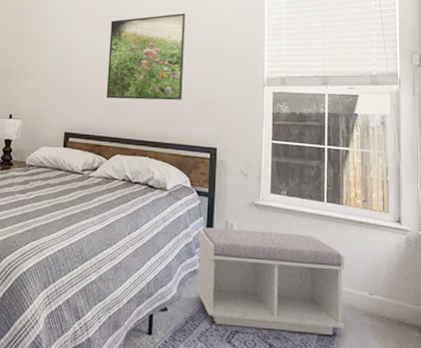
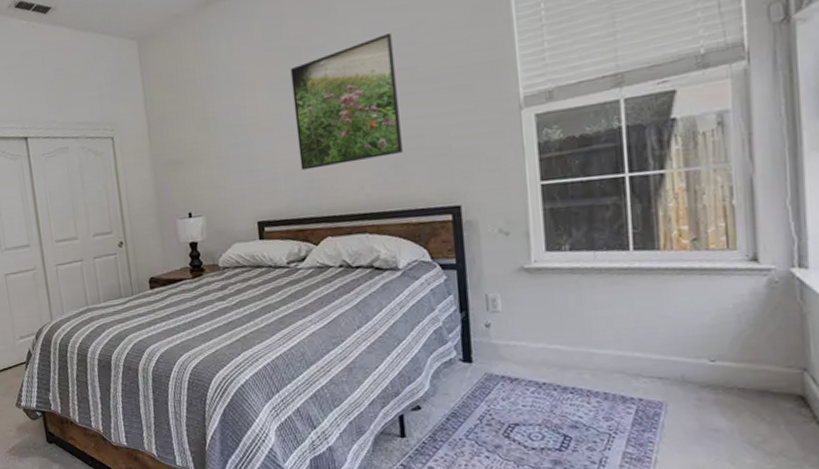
bench: present [196,227,345,335] -> none [449,297,674,419]

